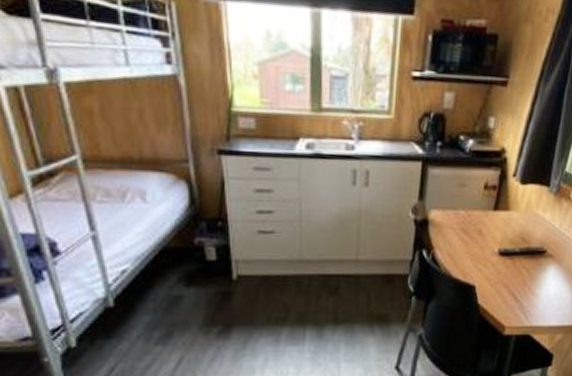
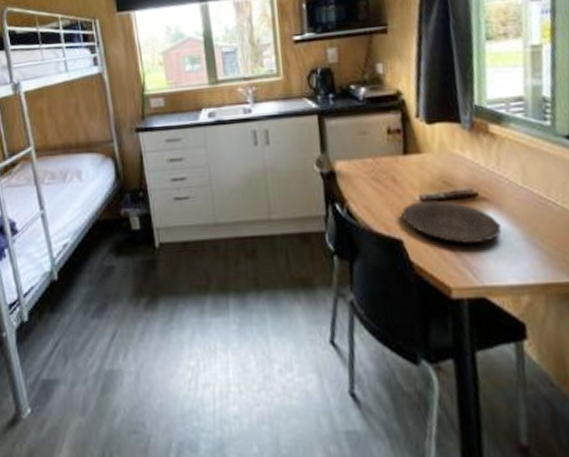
plate: none [480,253,557,293] -> present [402,200,502,245]

